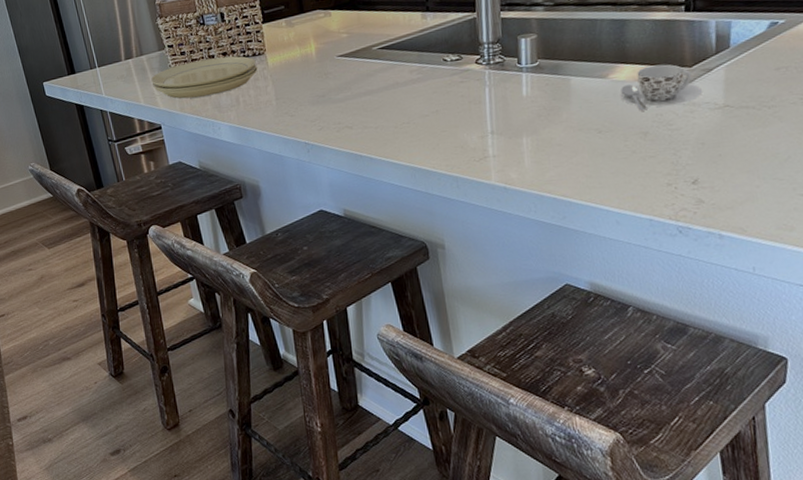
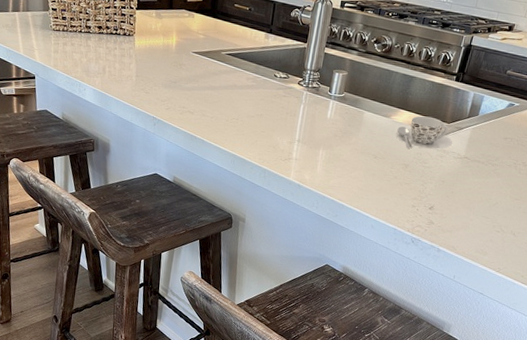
plate: present [150,56,258,99] -> none [32,27,126,61]

